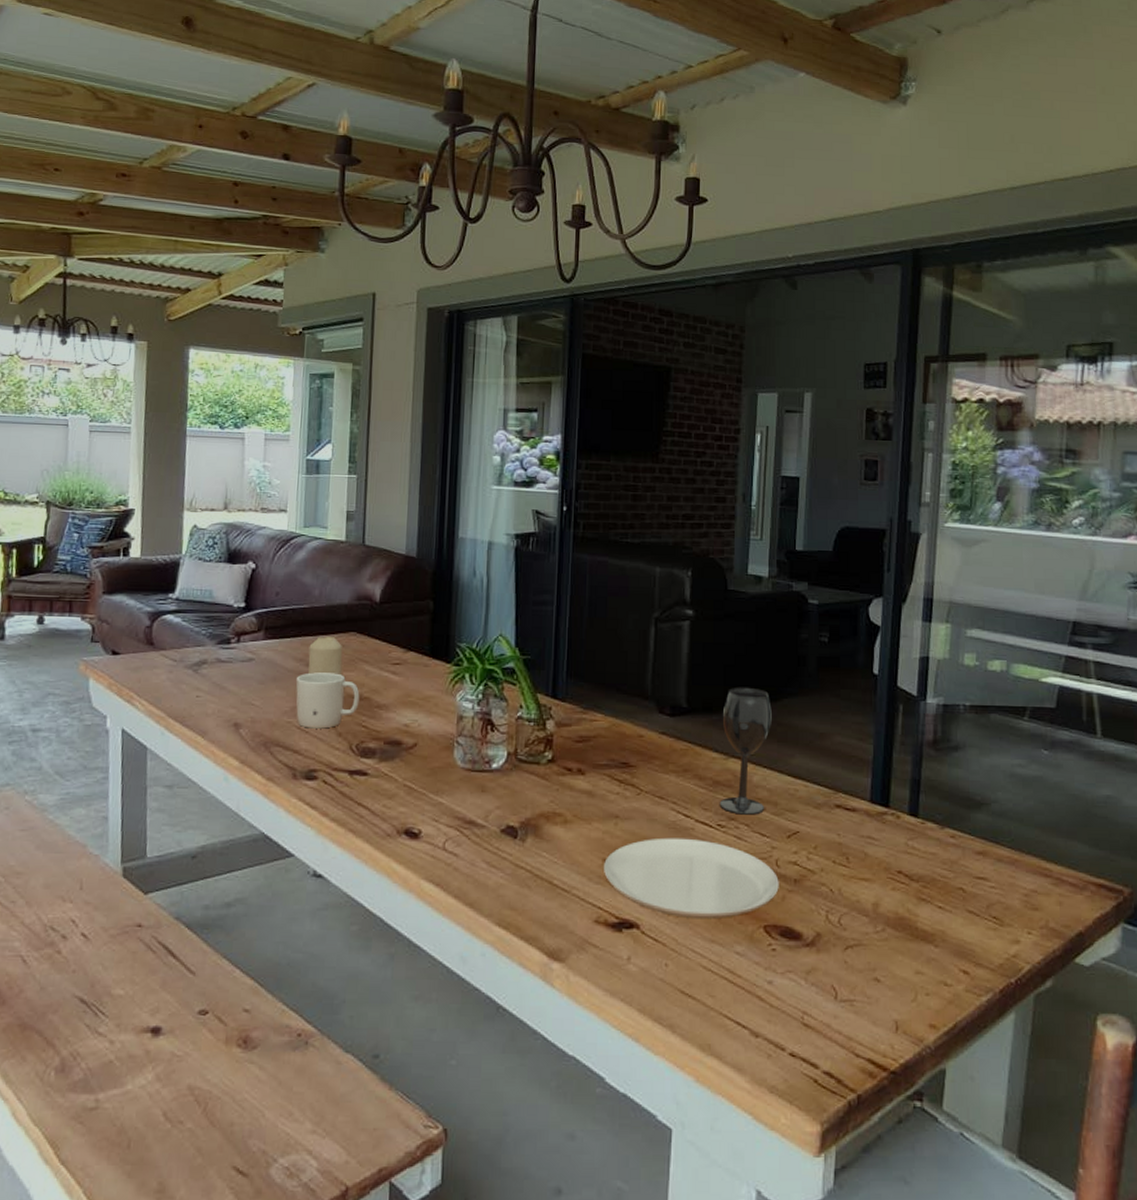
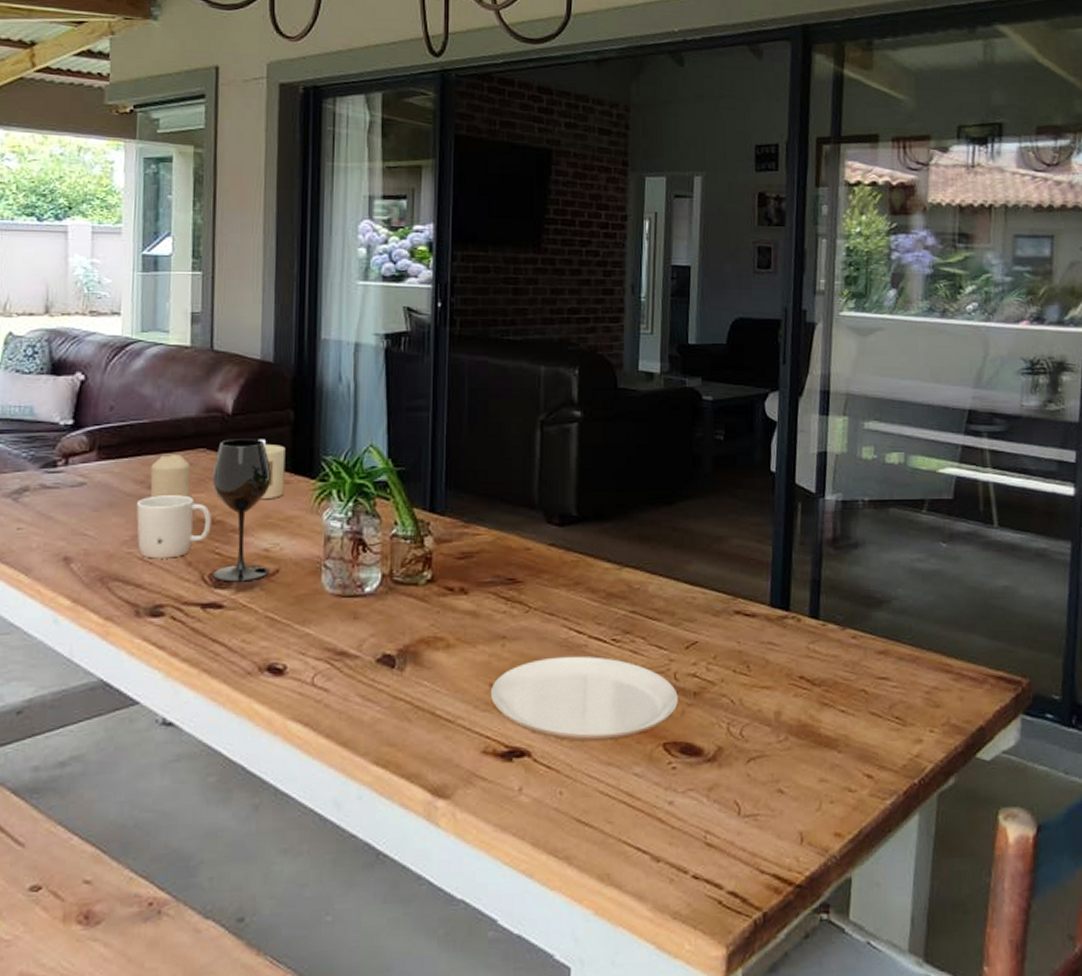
wineglass: none [358,625,412,753] -> present [211,439,271,582]
candle: none [402,625,425,681] -> present [259,439,286,500]
wine glass: present [719,688,772,815] -> none [613,492,667,628]

